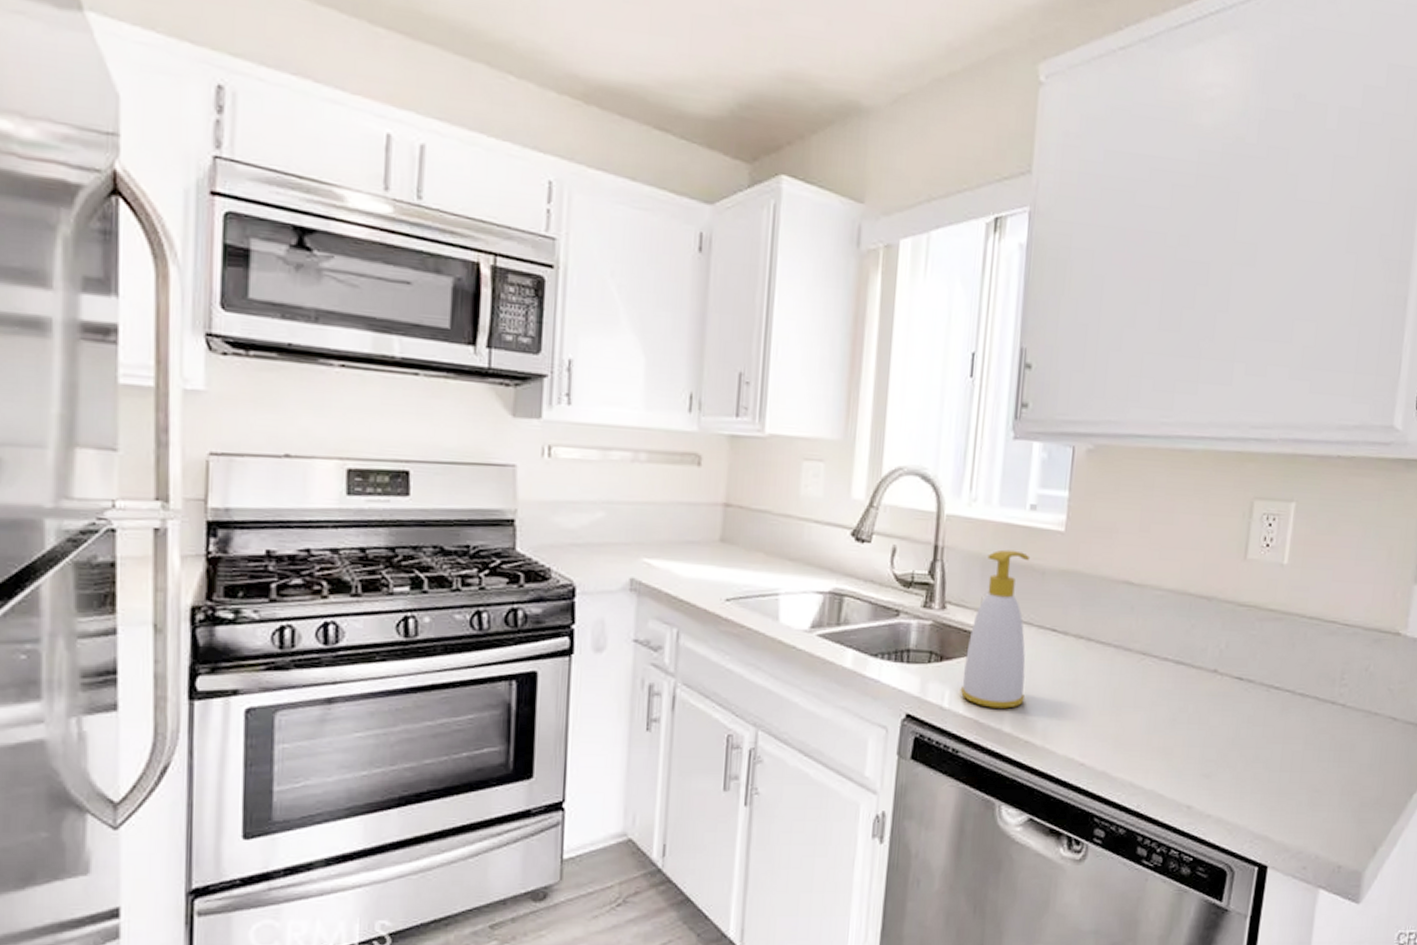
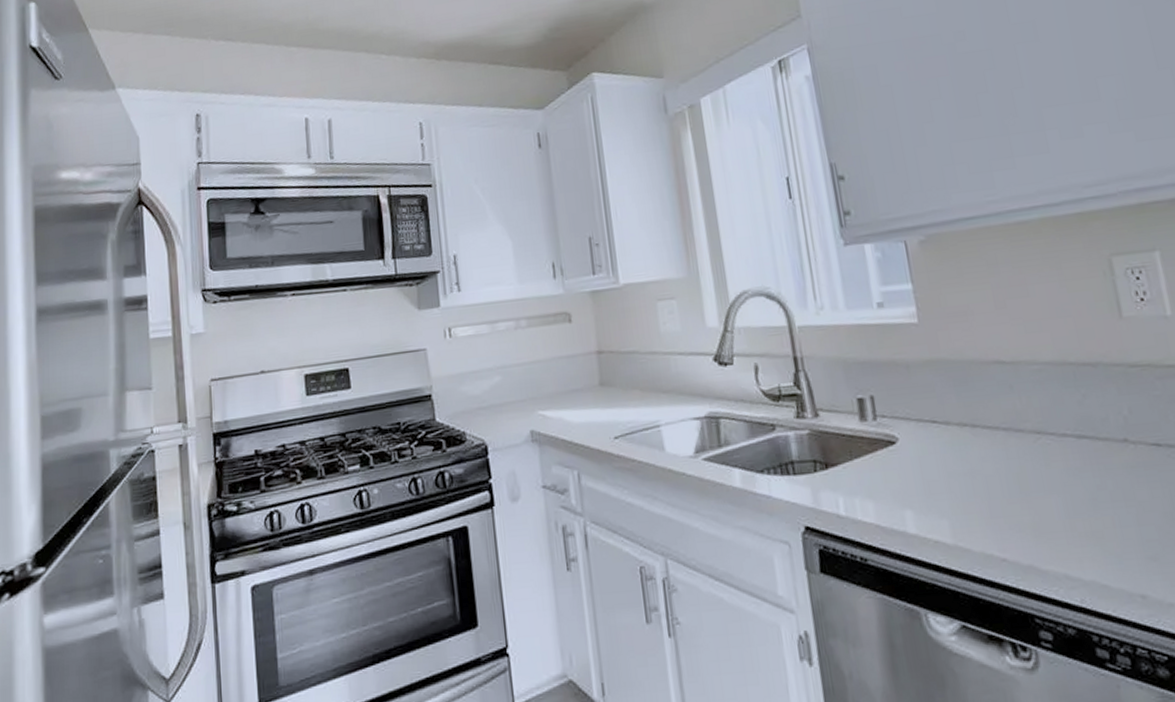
soap bottle: present [960,549,1031,709] -> none [847,349,923,511]

